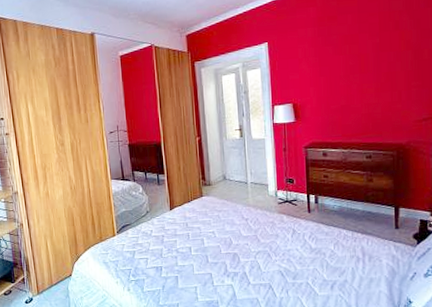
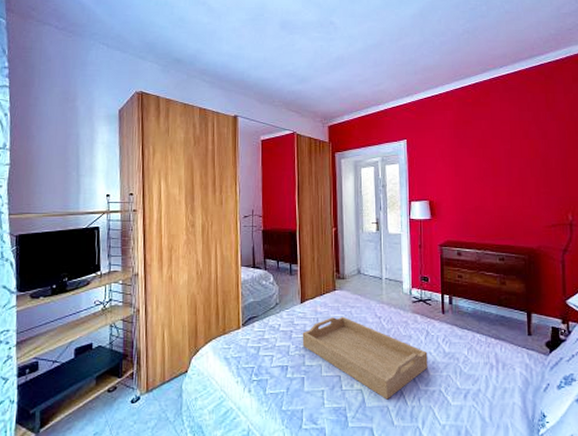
serving tray: none [173,220,295,293] -> present [302,316,428,400]

